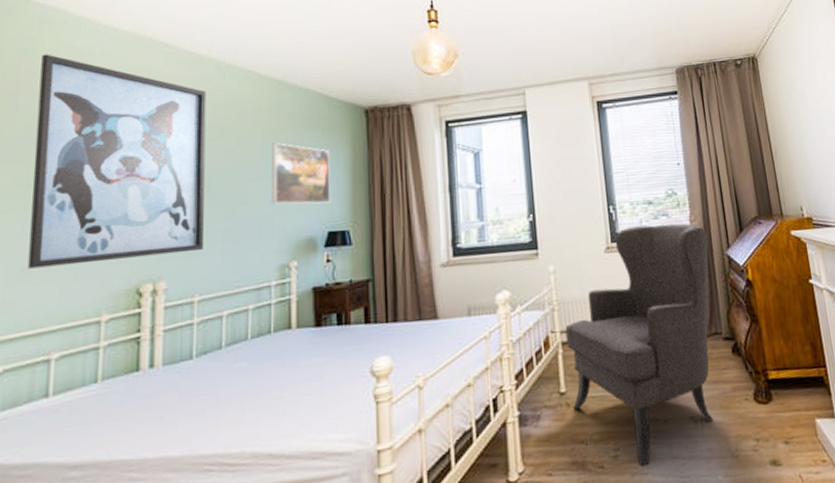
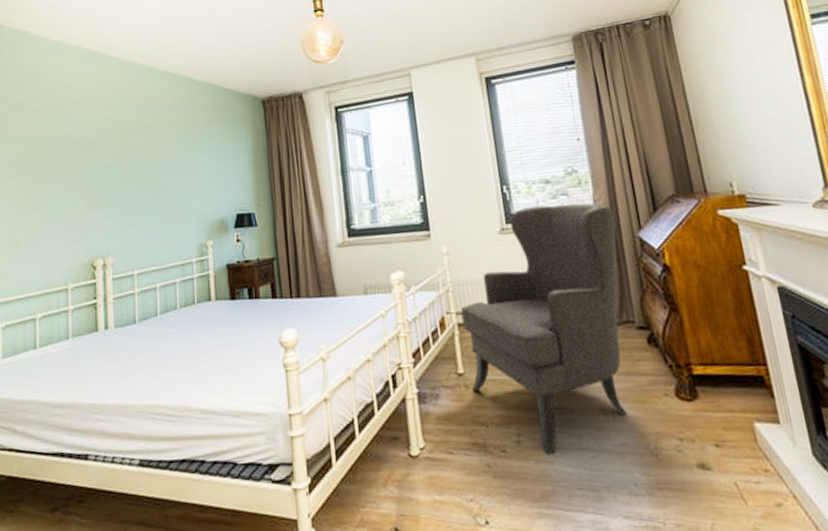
wall art: present [27,54,207,269] -> none [13,69,139,245]
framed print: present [270,143,330,205] -> none [186,134,237,190]

